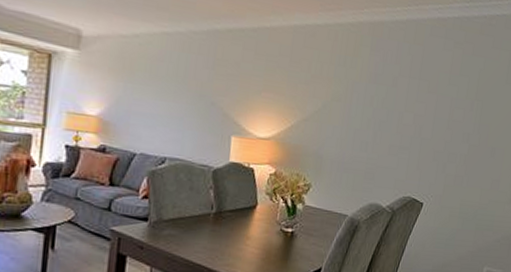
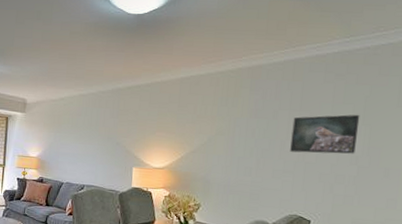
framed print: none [407,86,474,131] -> present [290,114,360,154]

